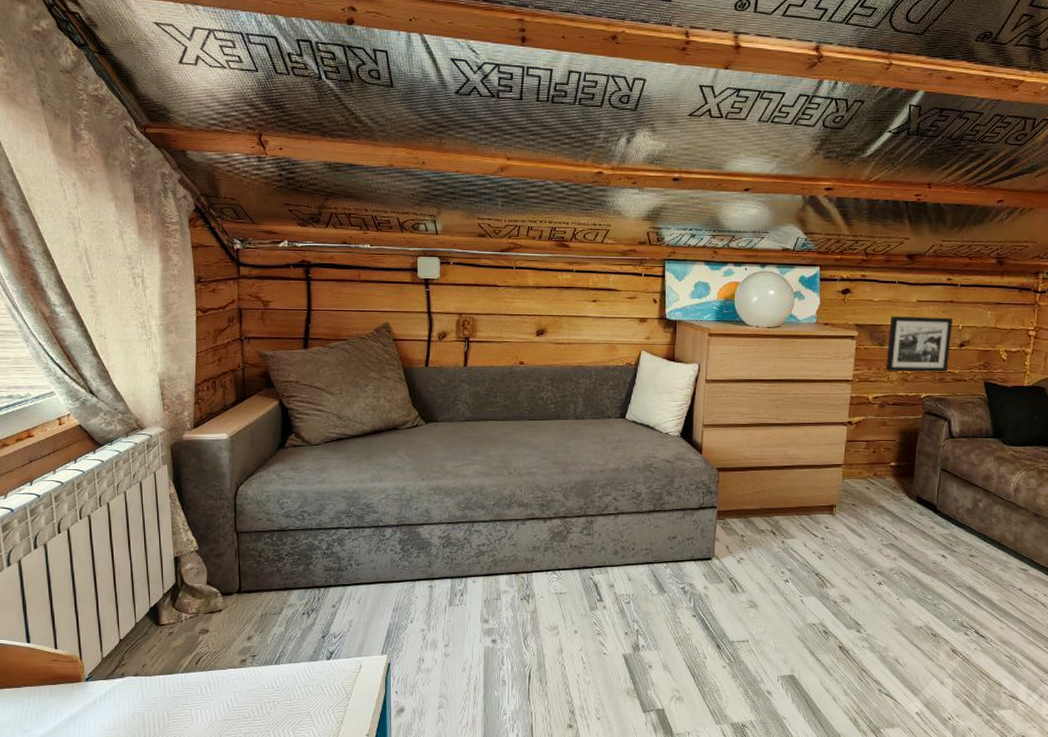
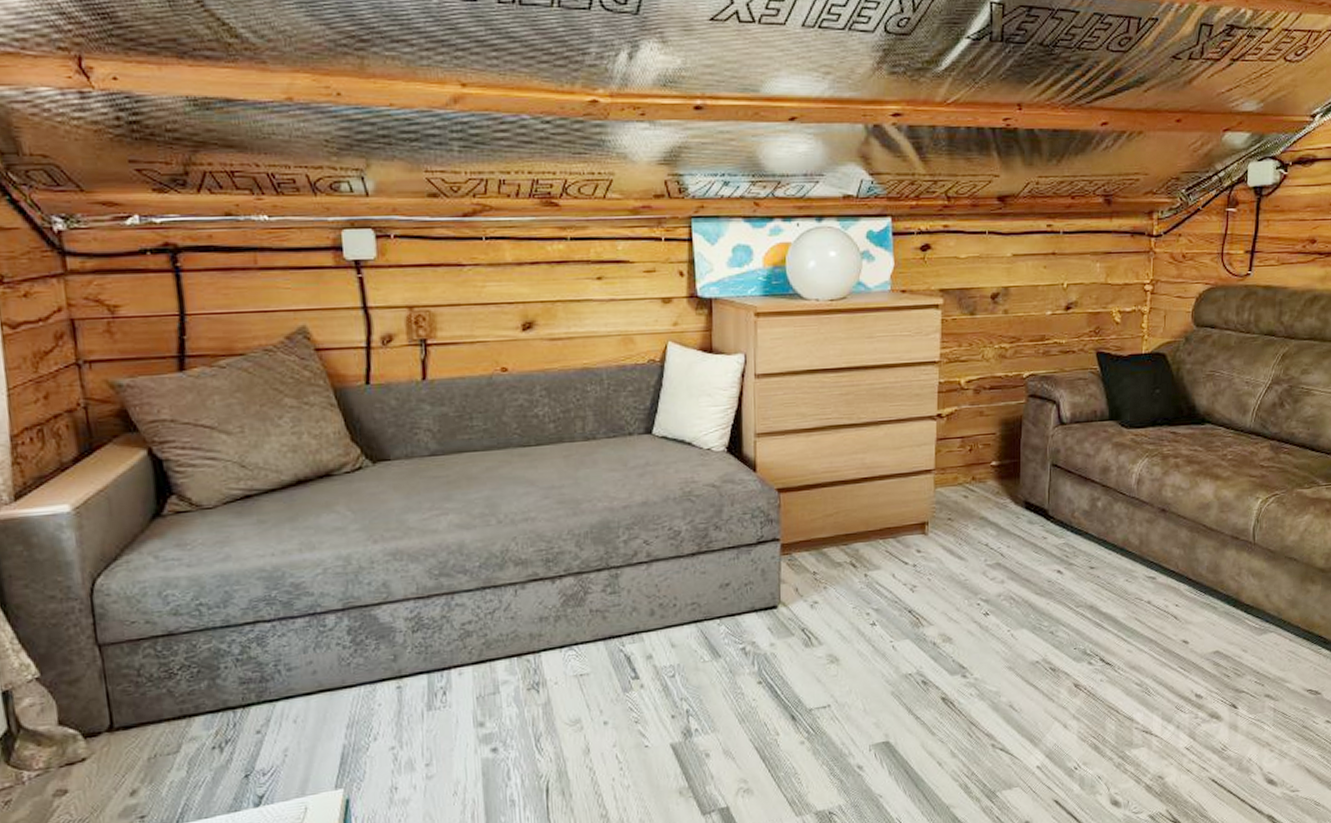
picture frame: present [886,316,953,372] -> none [979,274,1056,347]

